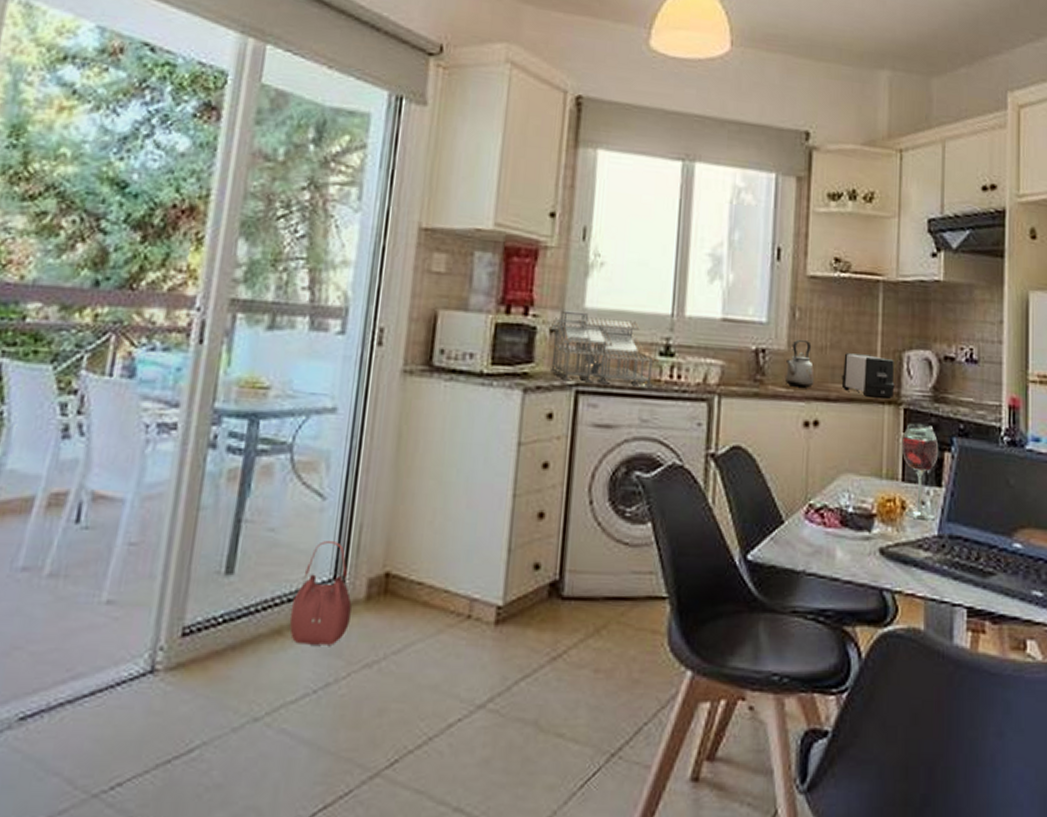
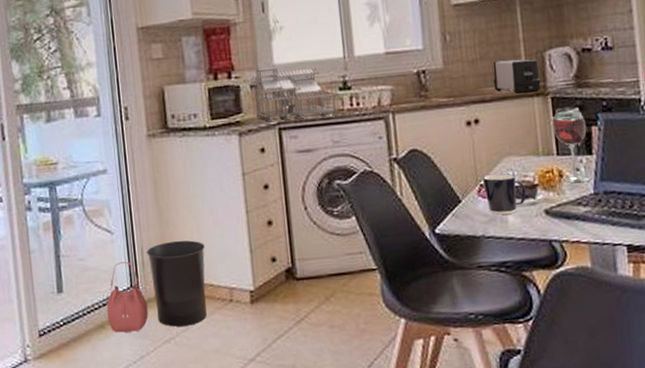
waste bin: none [362,522,449,646] -> present [147,240,207,327]
kettle: present [786,340,815,388] -> none [444,57,471,96]
mug: none [812,493,861,547] -> present [482,173,526,215]

